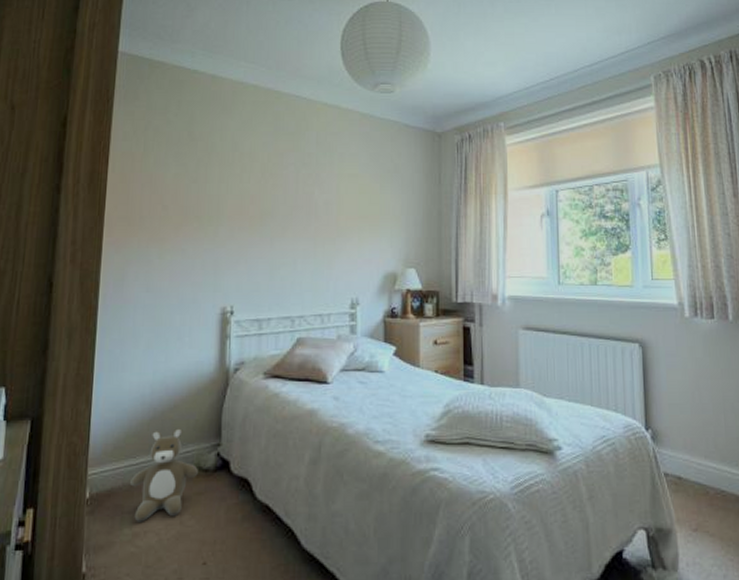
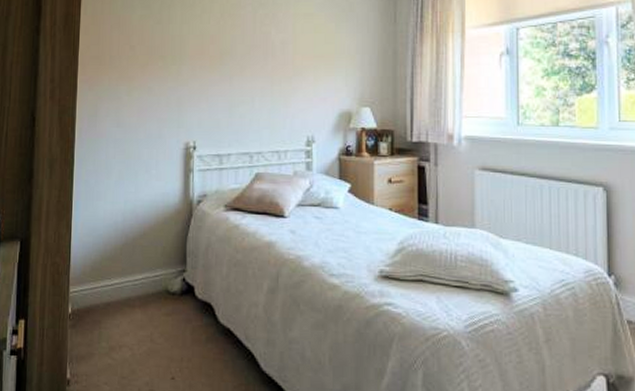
teddy bear: present [130,428,198,522] -> none [106,254,166,337]

